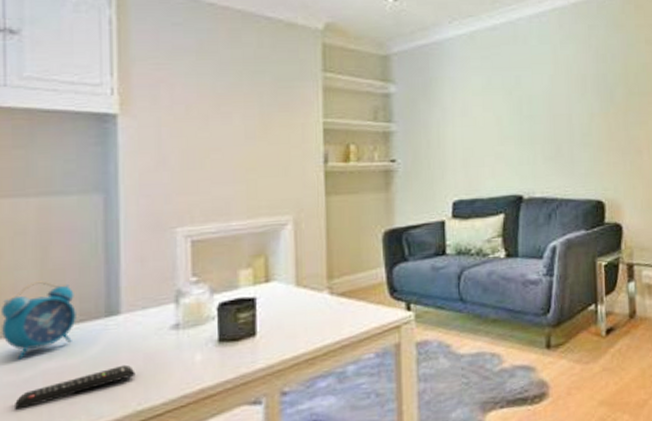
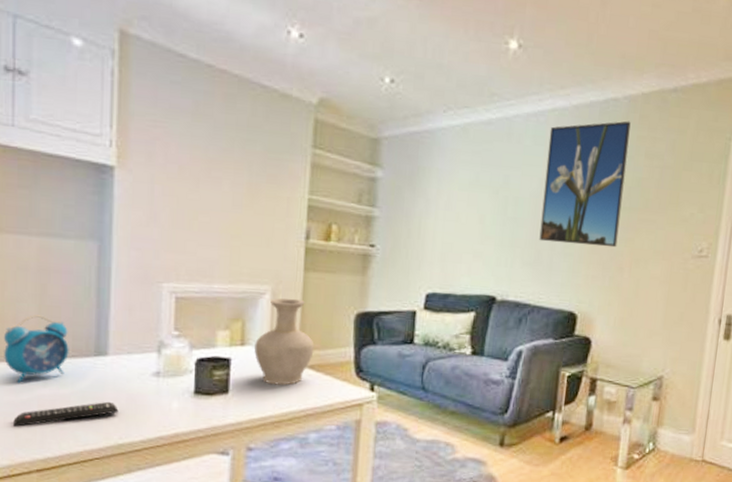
vase: none [280,225,344,320] -> present [254,298,314,385]
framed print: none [553,12,633,135] -> present [539,121,631,248]

